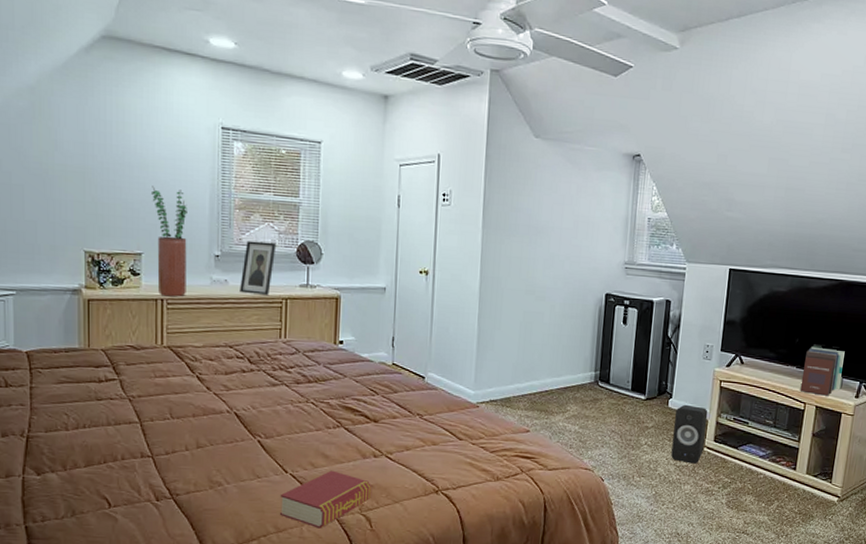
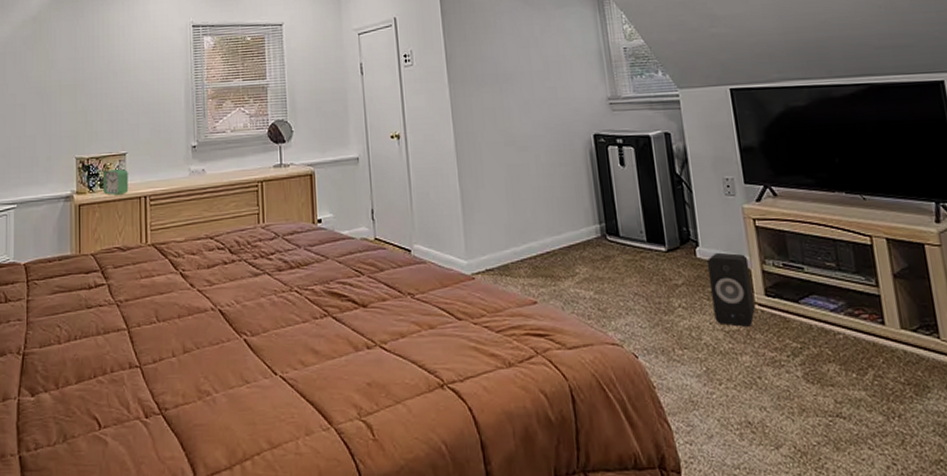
alarm clock: none [114,268,144,296] -> present [102,169,129,196]
vase: present [150,186,187,297] -> none [132,88,167,193]
picture frame: present [240,240,277,296] -> none [216,126,249,181]
book: present [279,470,373,529] -> none [271,368,370,441]
books: present [800,344,845,396] -> none [852,162,914,225]

